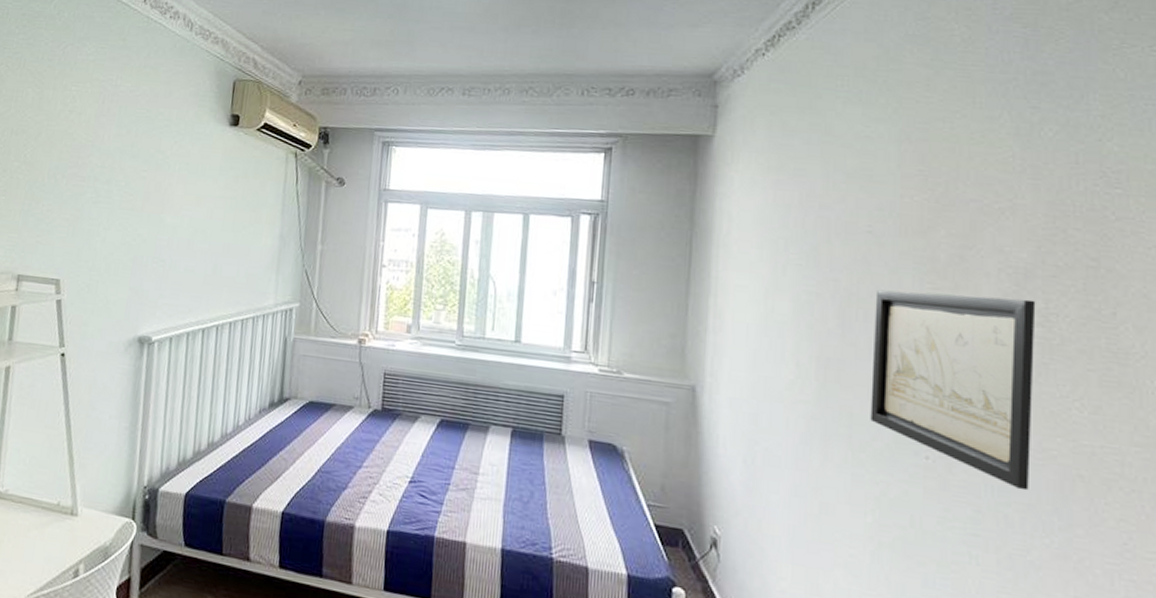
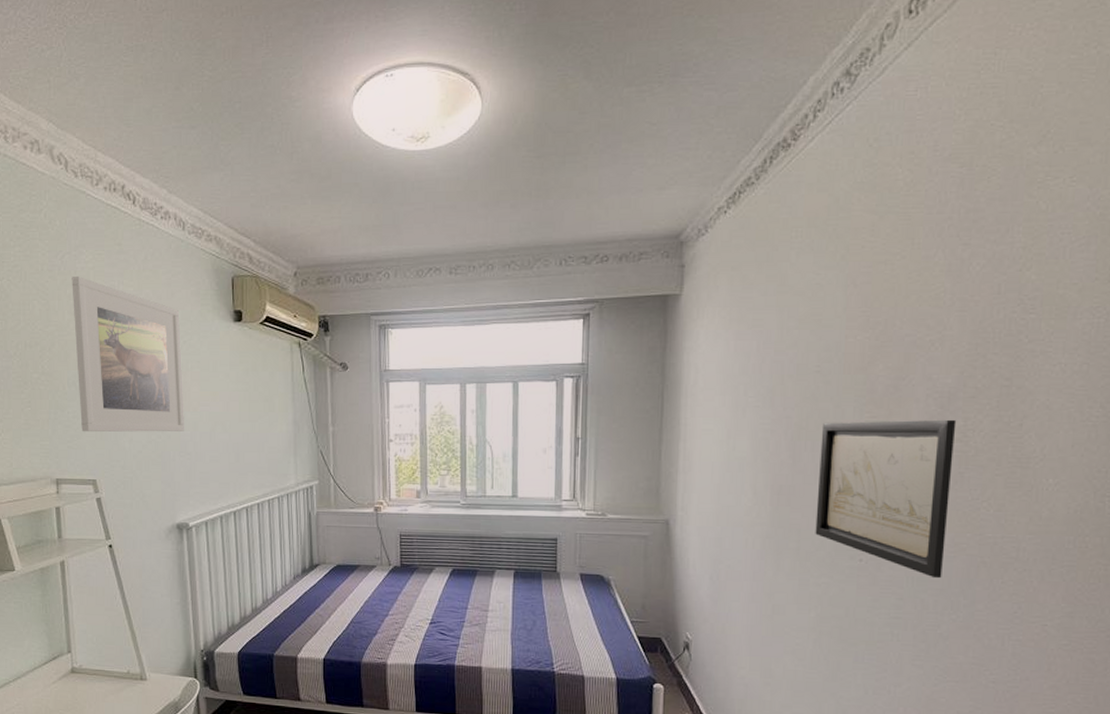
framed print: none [53,67,175,236] -> present [72,275,185,432]

